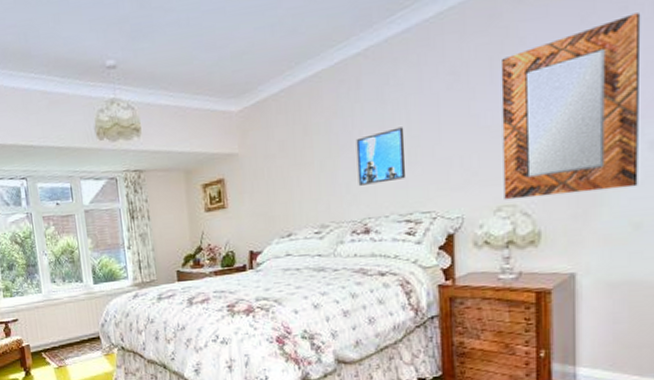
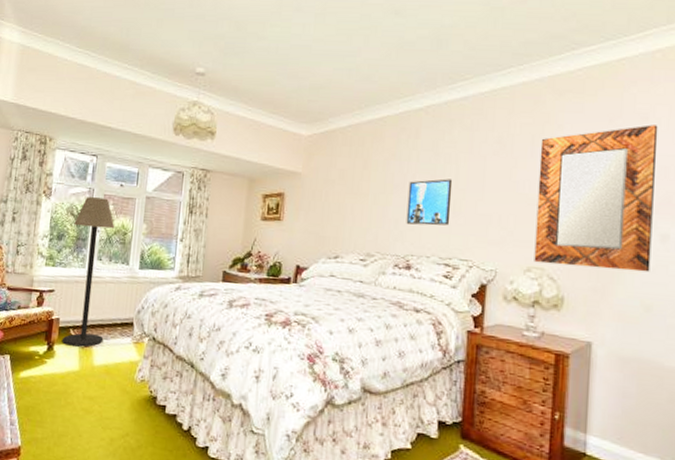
floor lamp: none [20,220,76,368] -> present [61,197,115,347]

